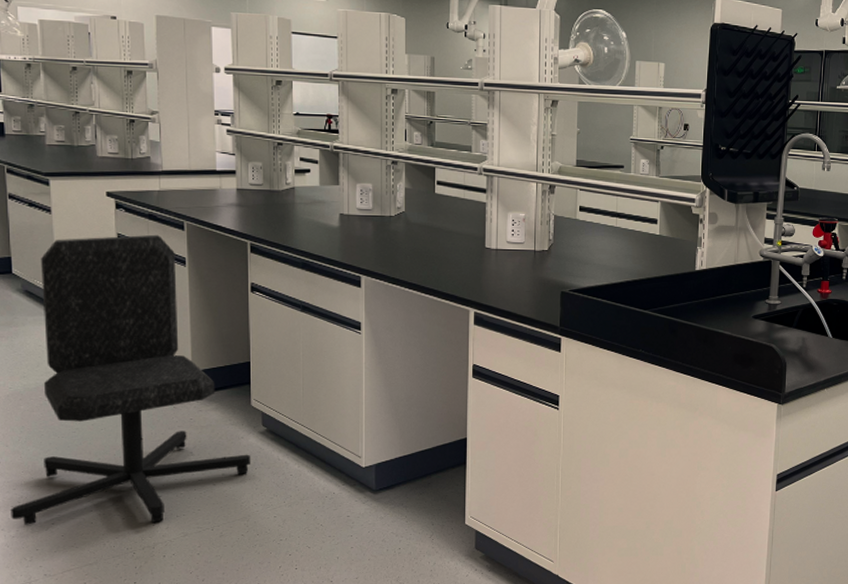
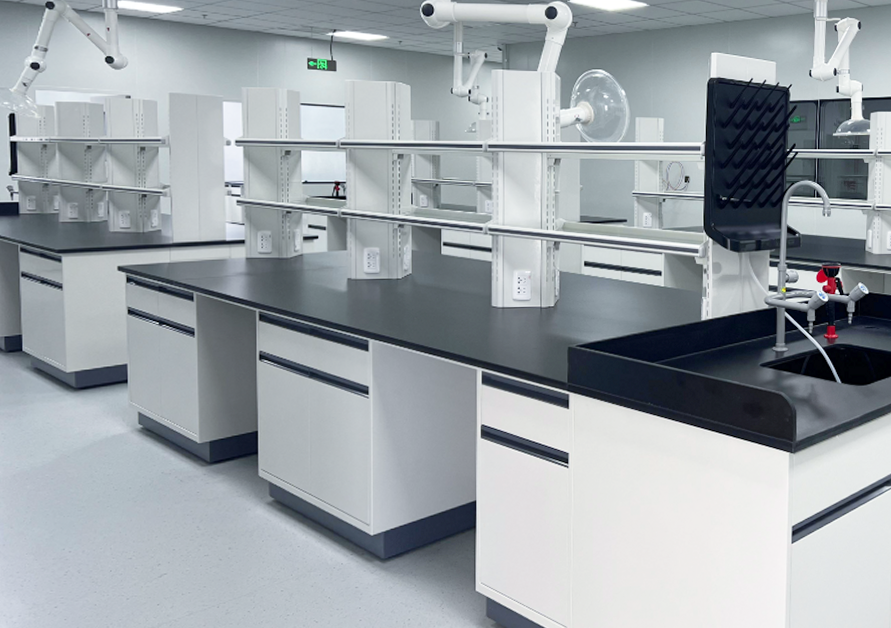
chair: present [11,234,251,525] -> none [13,306,258,610]

